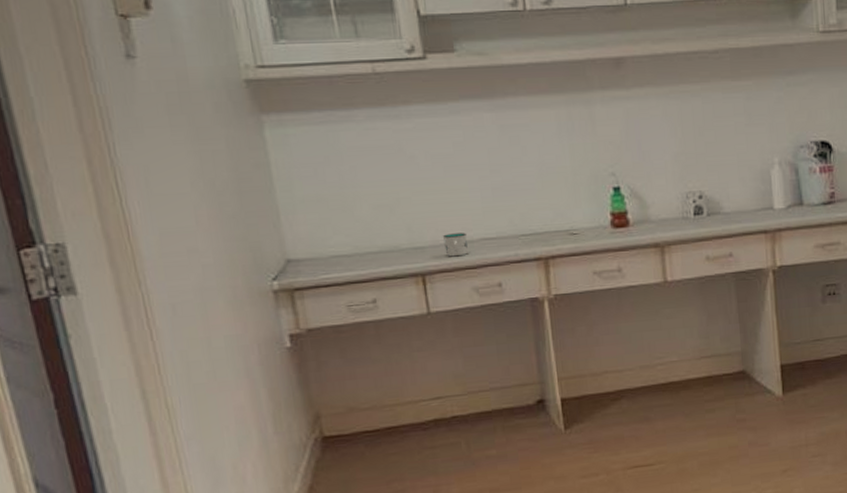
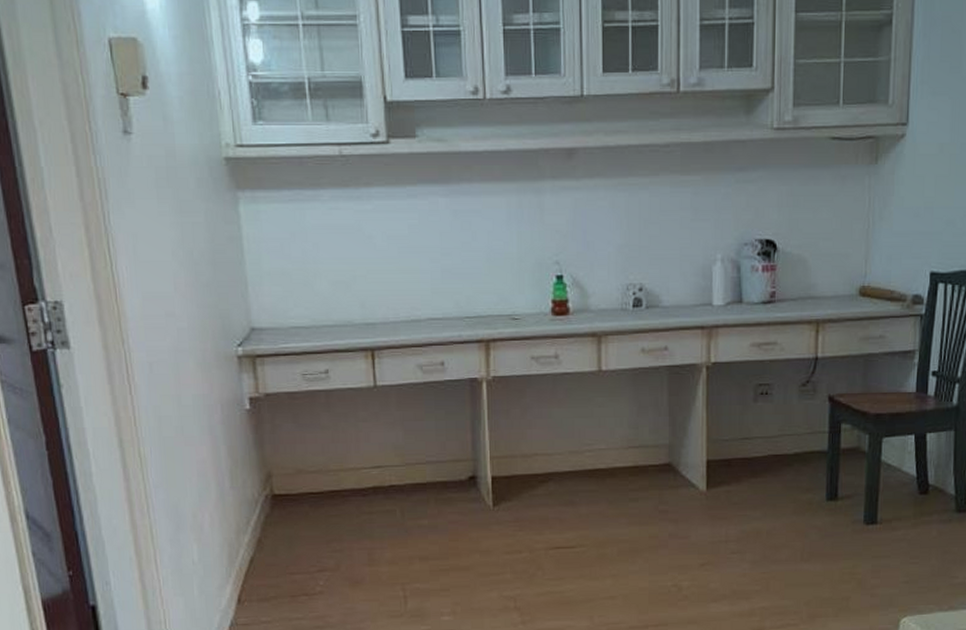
mug: present [443,232,469,257] -> none [393,312,416,334]

